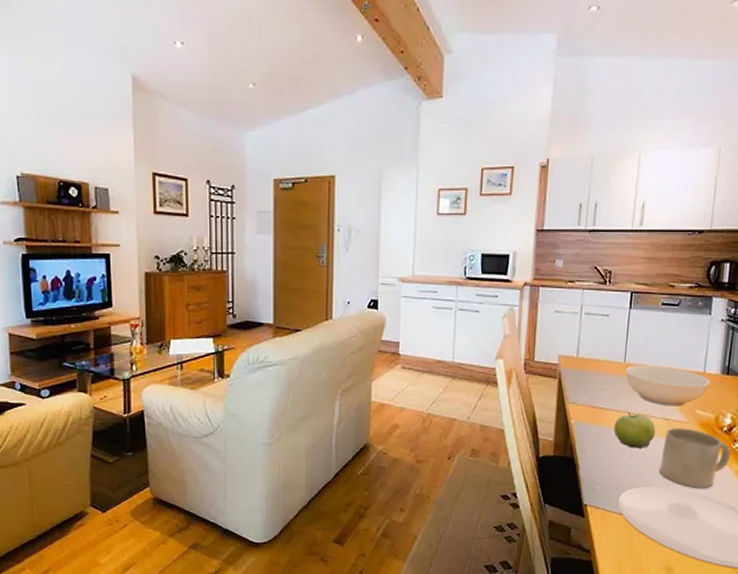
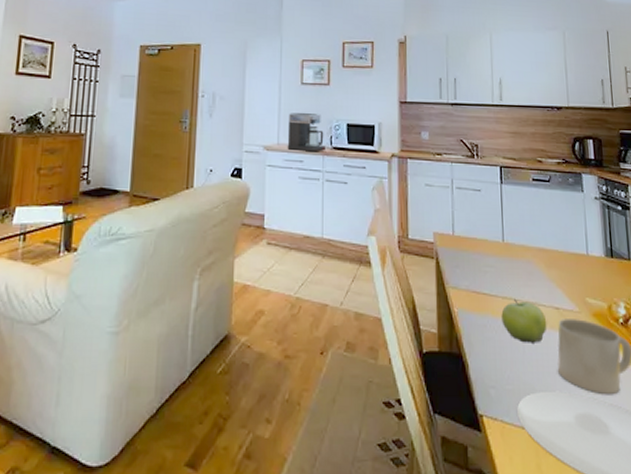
coffee maker: none [422,244,460,283] -> present [287,113,327,152]
bowl: present [625,364,710,406] -> none [505,245,596,293]

